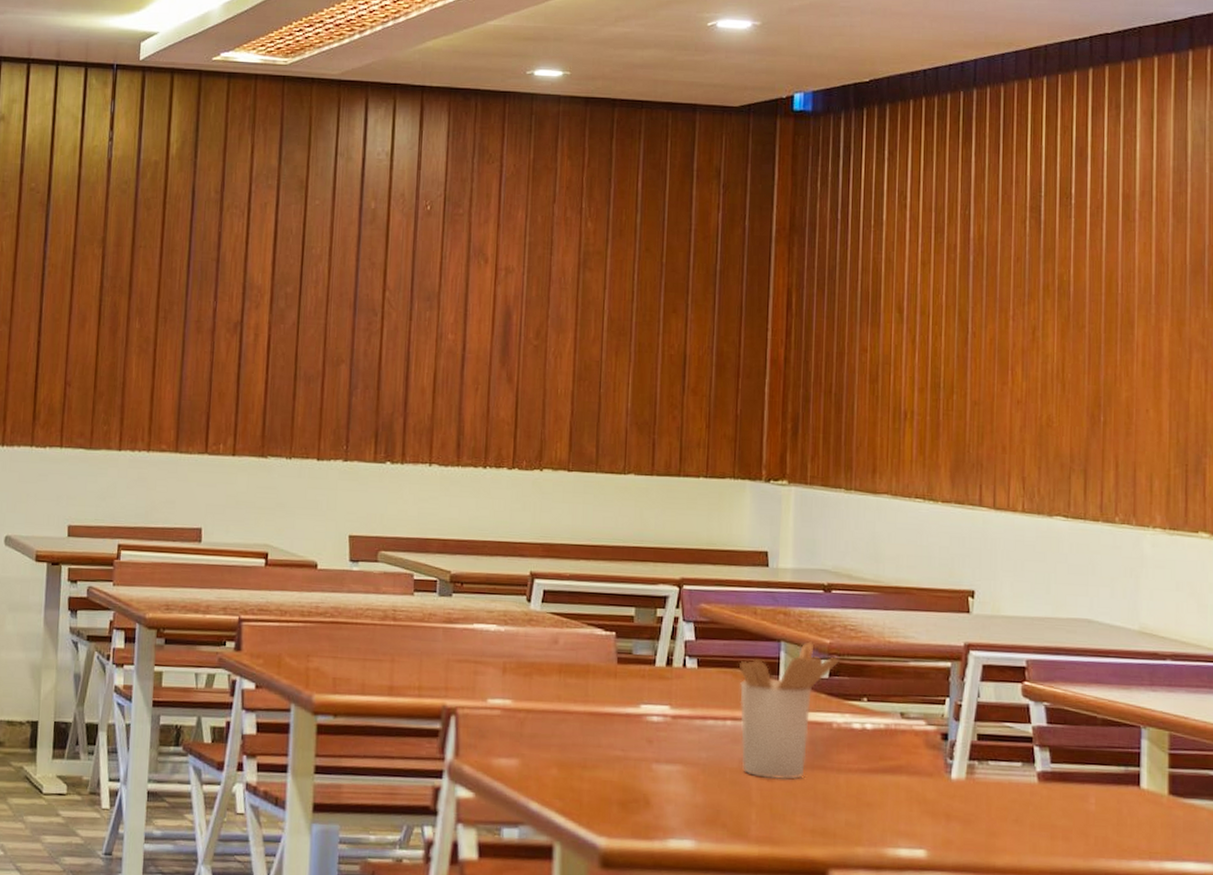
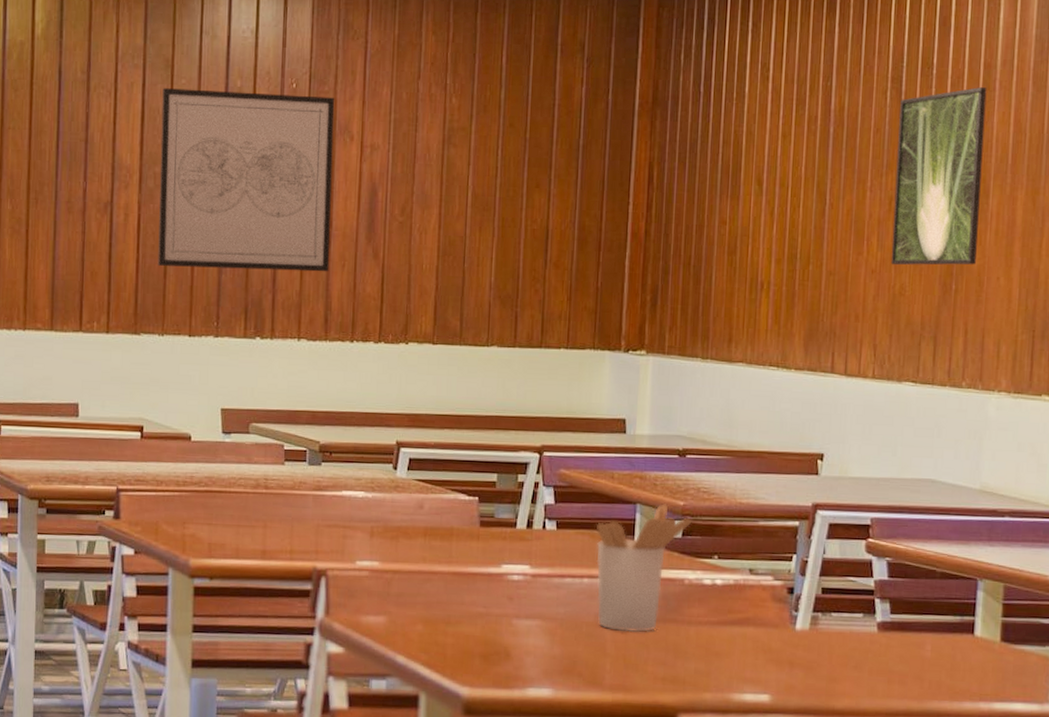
wall art: none [287,209,470,396] -> present [157,88,335,272]
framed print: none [1036,217,1127,397] -> present [890,87,987,266]

